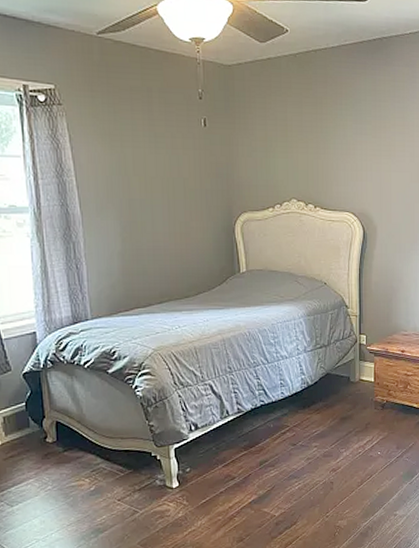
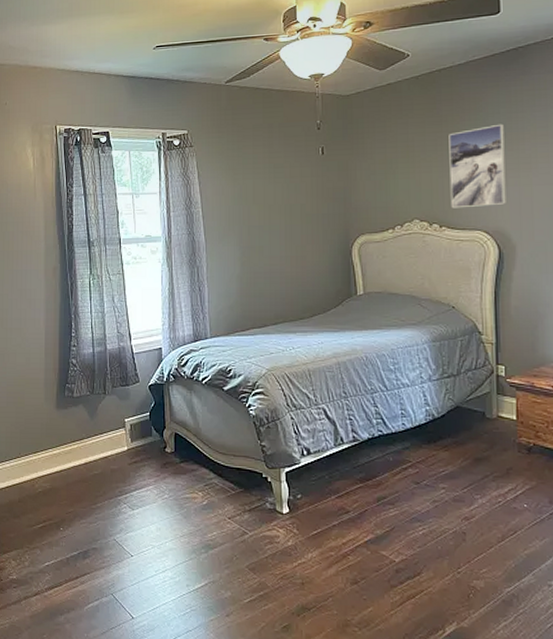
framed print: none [323,111,371,190] -> present [449,123,507,209]

